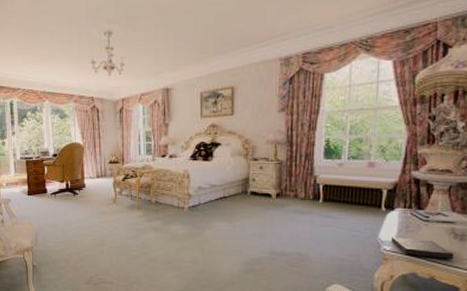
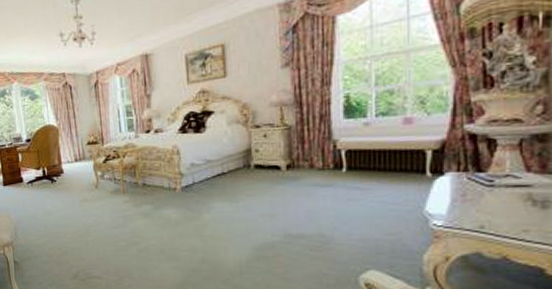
book: present [390,237,454,259] -> none [442,208,534,233]

